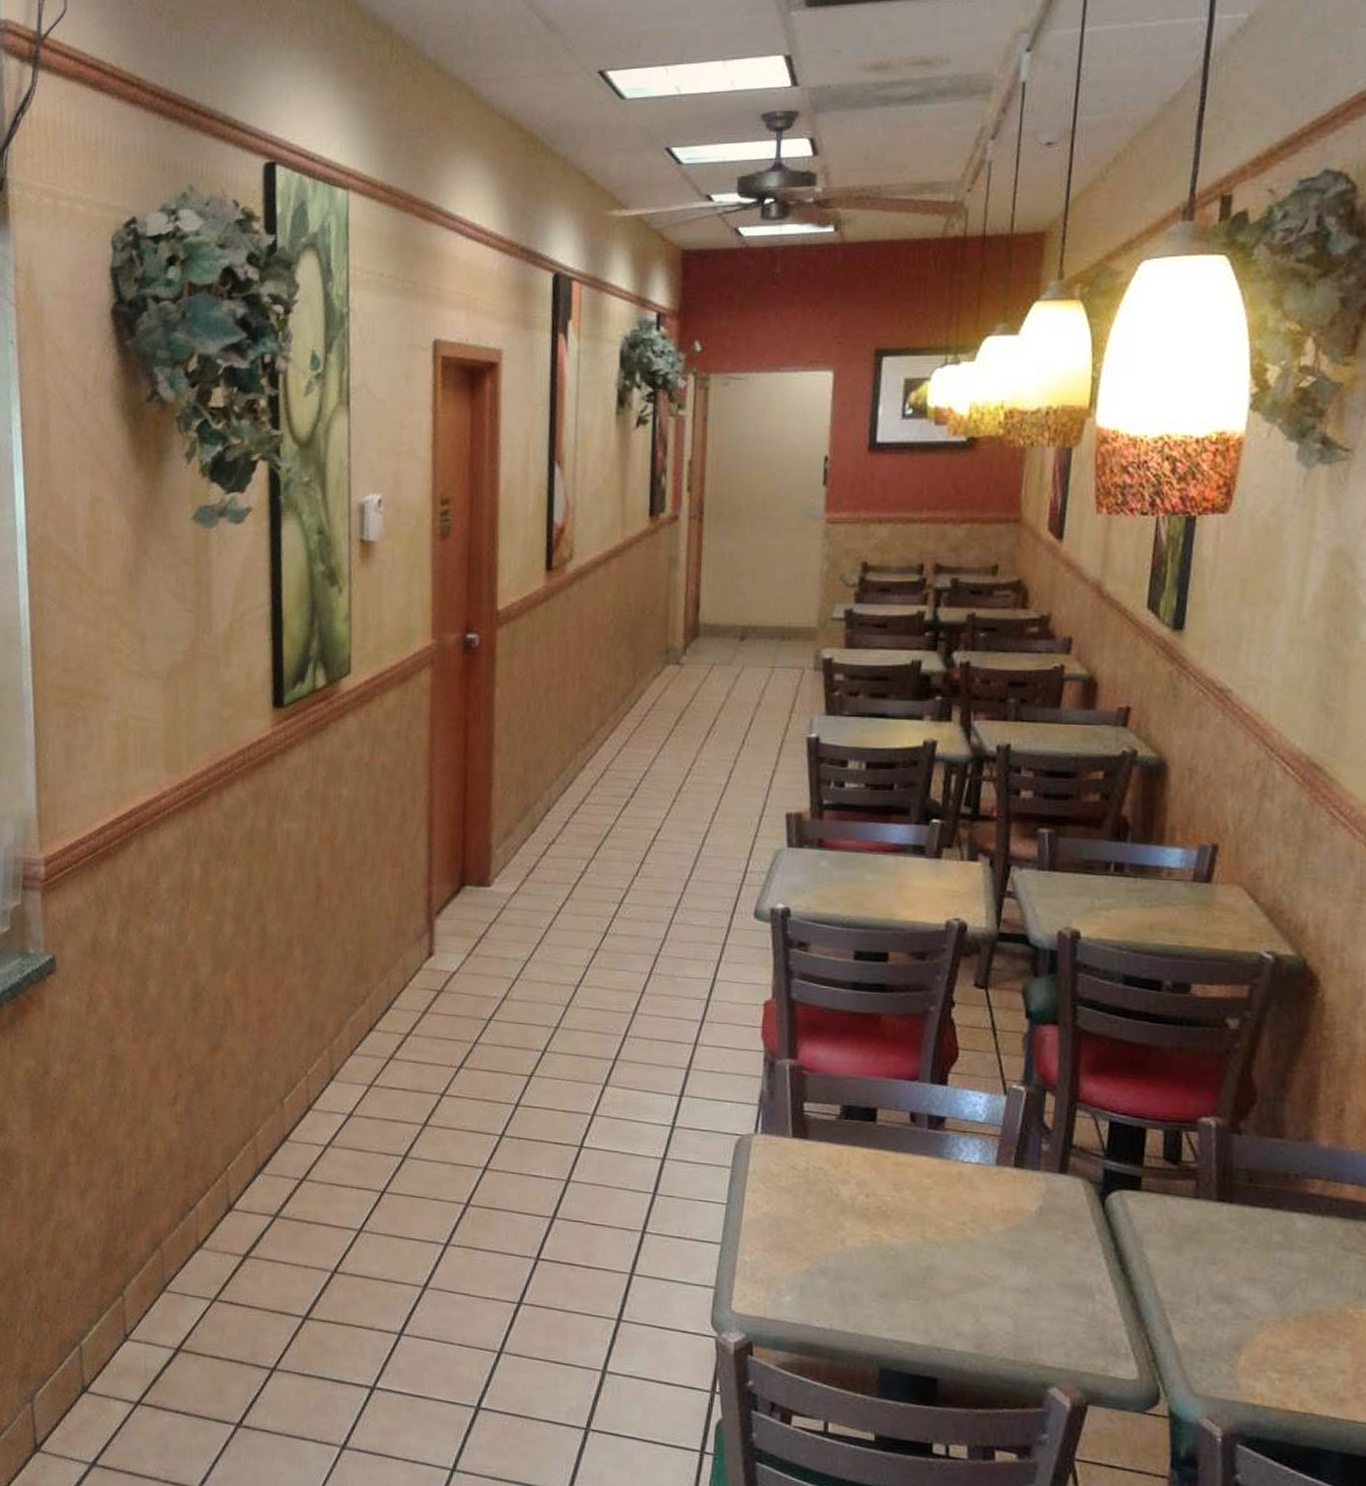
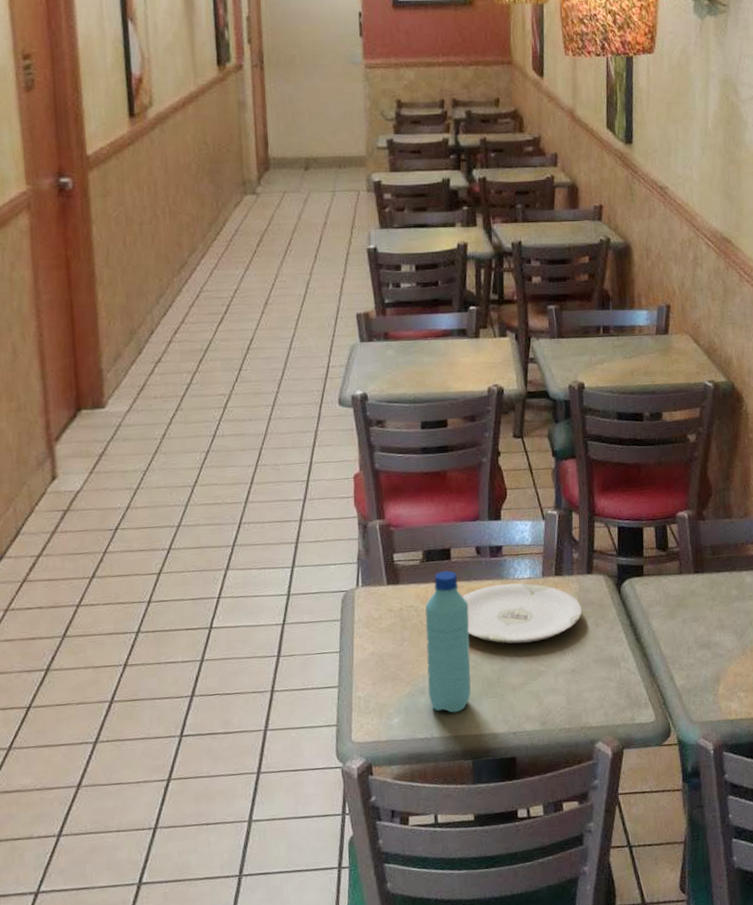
water bottle: none [830,1133,894,1307] -> present [425,570,471,713]
plate: none [886,1163,1048,1244] -> present [462,583,583,644]

